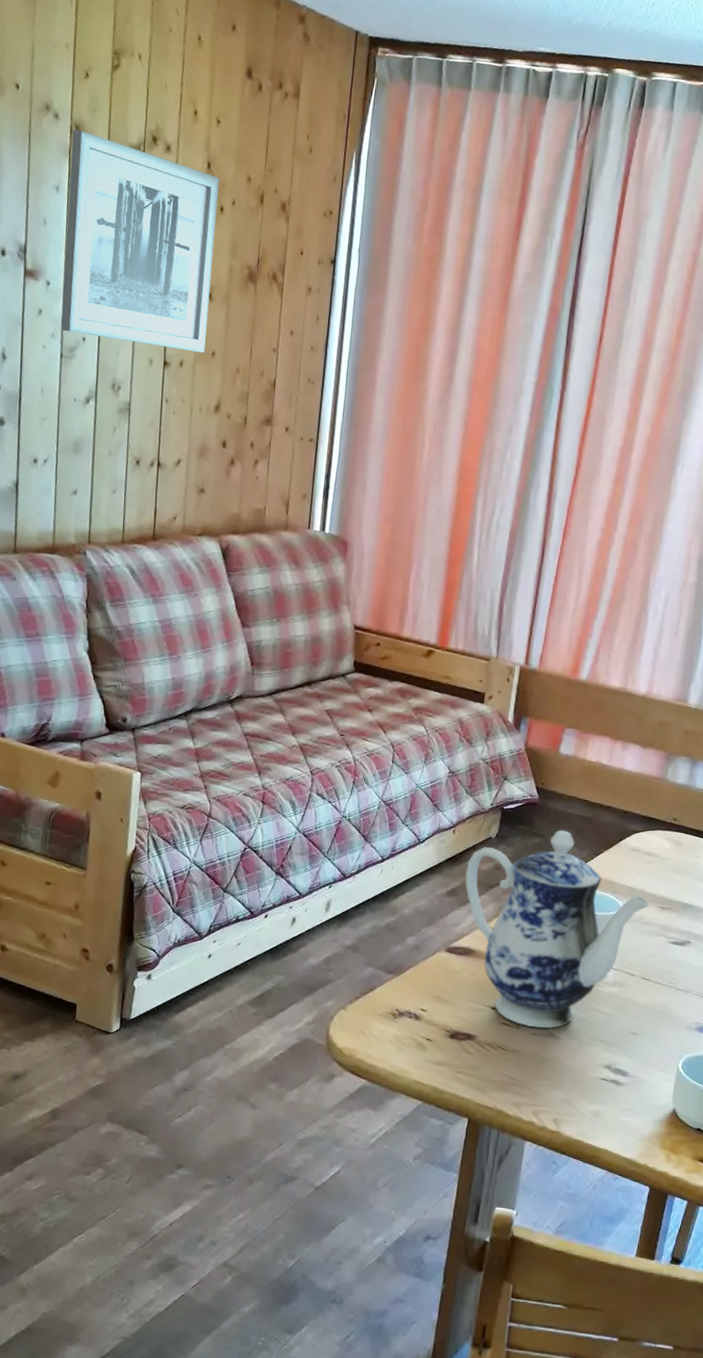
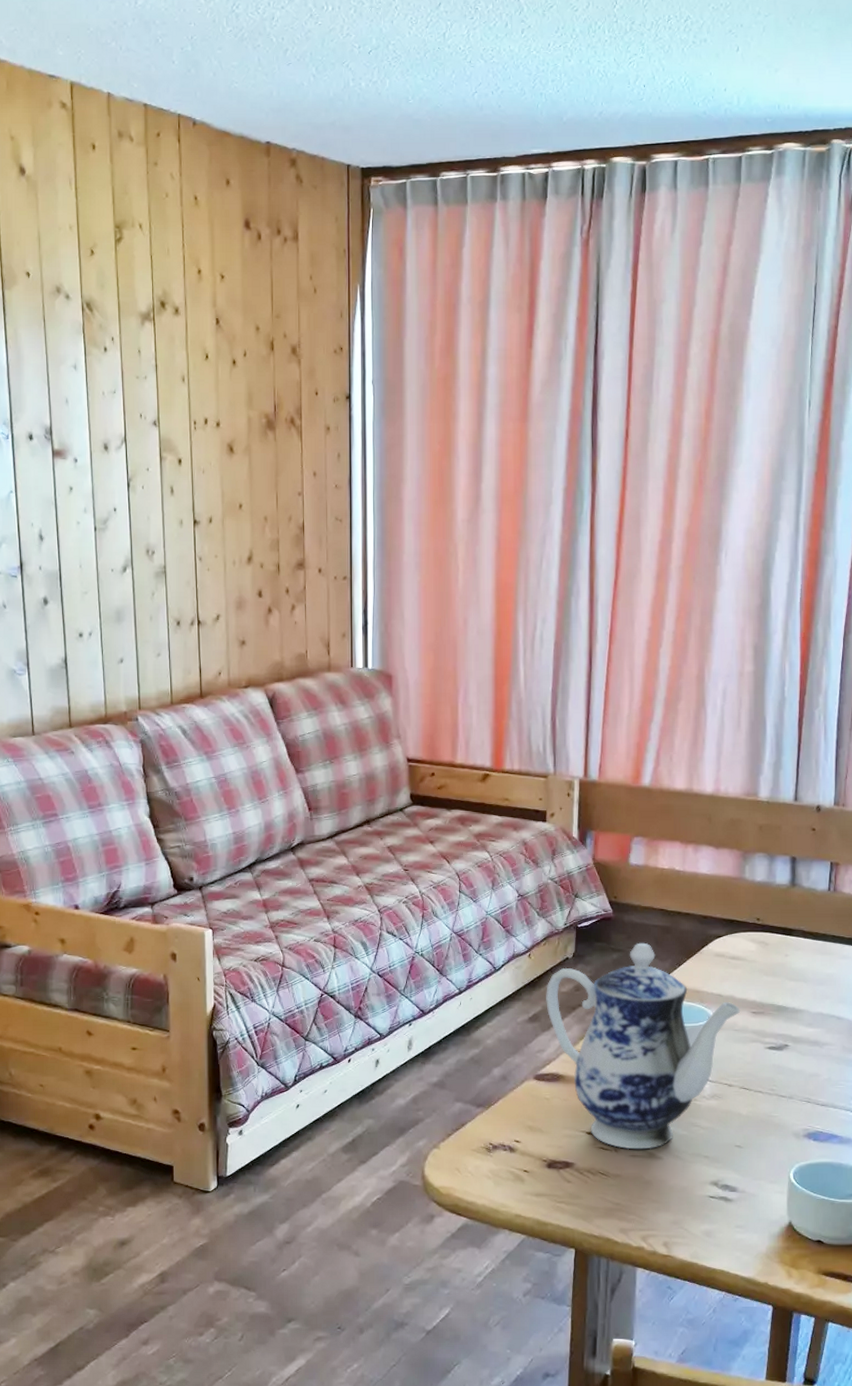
wall art: present [61,129,220,354] -> none [84,307,232,507]

